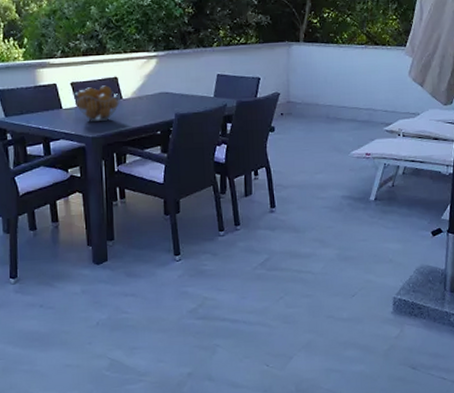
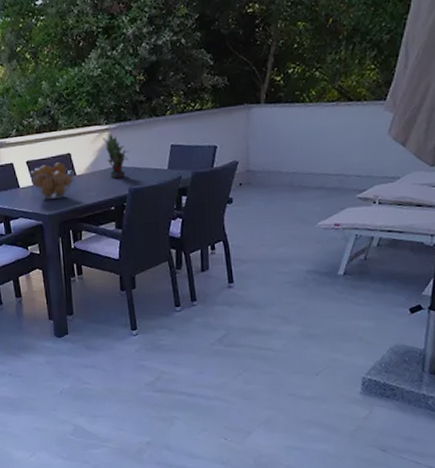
potted plant: none [151,60,177,104] -> present [103,133,129,179]

